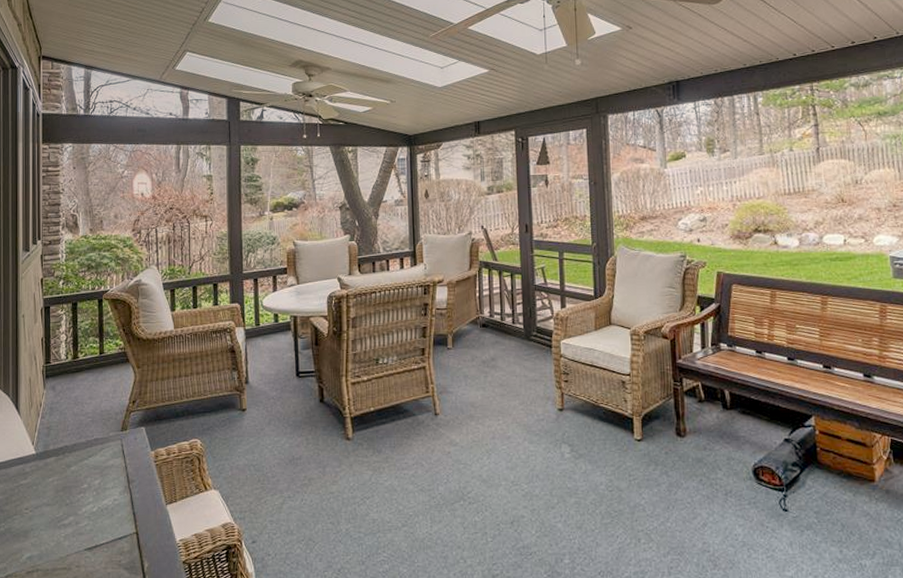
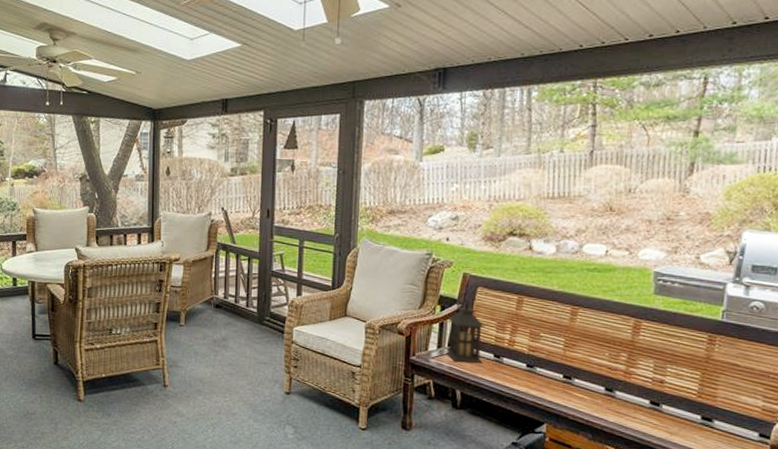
lantern: none [708,297,746,362] -> present [446,299,485,364]

